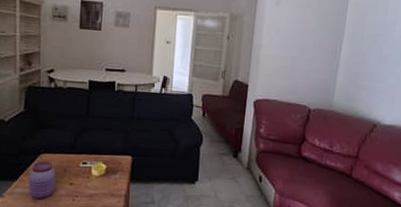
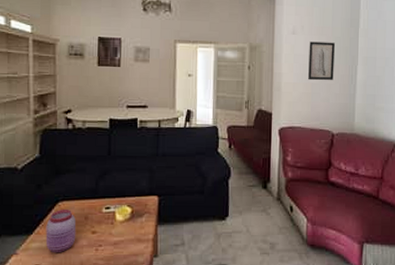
wall art: none [289,13,322,55] -> present [308,41,336,81]

